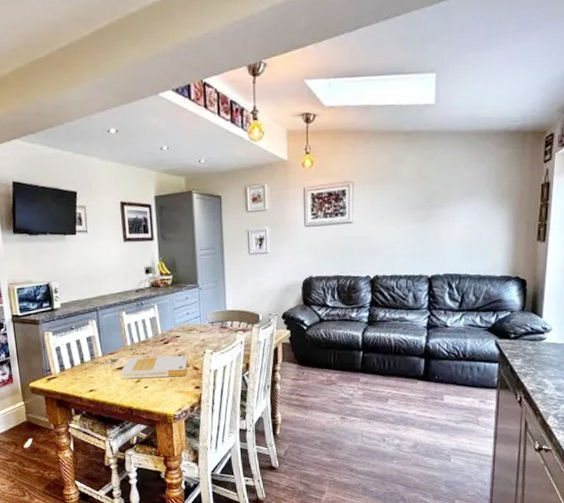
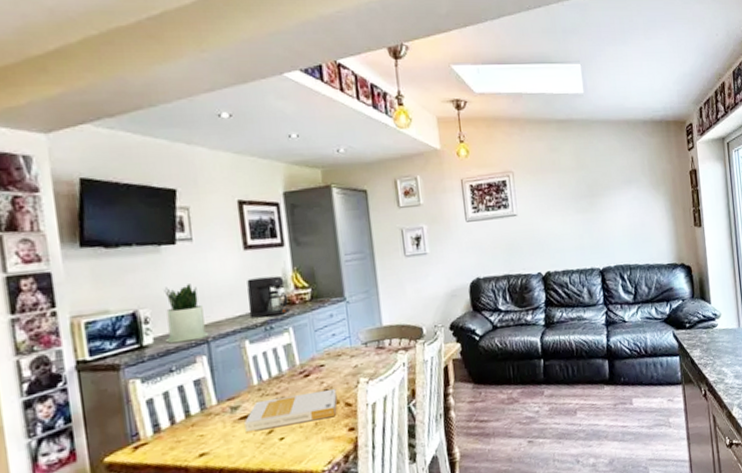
planter: none [68,266,98,310] -> present [164,284,209,344]
coffee maker: none [125,263,155,296] -> present [247,275,289,318]

